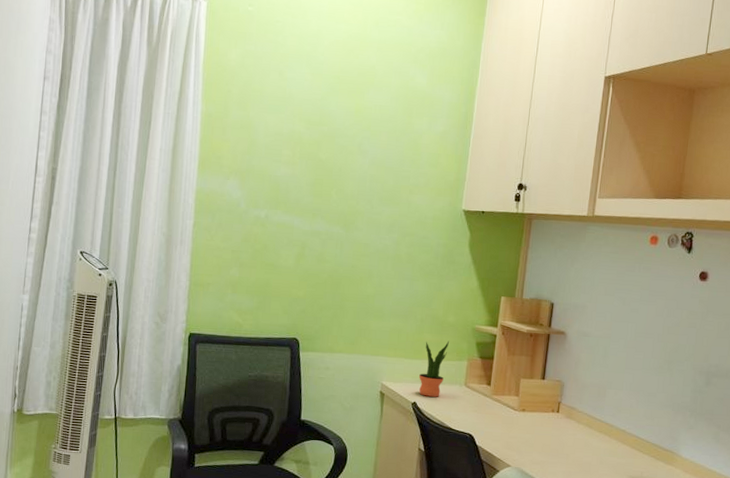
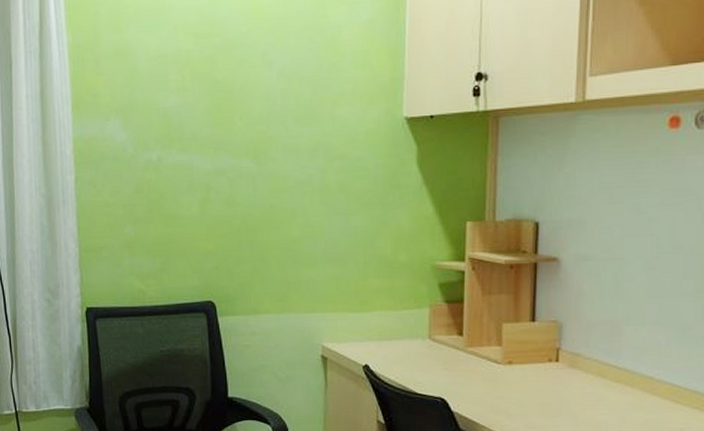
potted plant: present [419,340,450,397] -> none [369,284,404,356]

